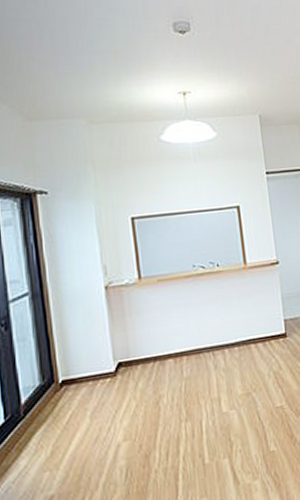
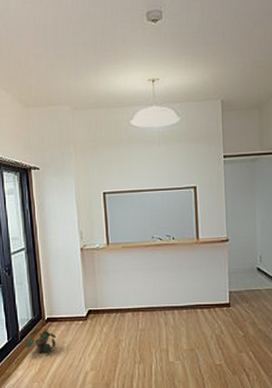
potted plant: none [30,395,76,431] -> present [25,329,56,355]

